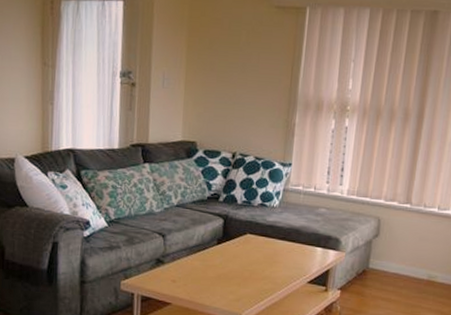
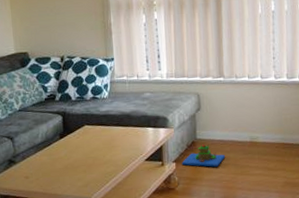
toy house: none [347,274,398,302] -> present [182,144,226,167]

